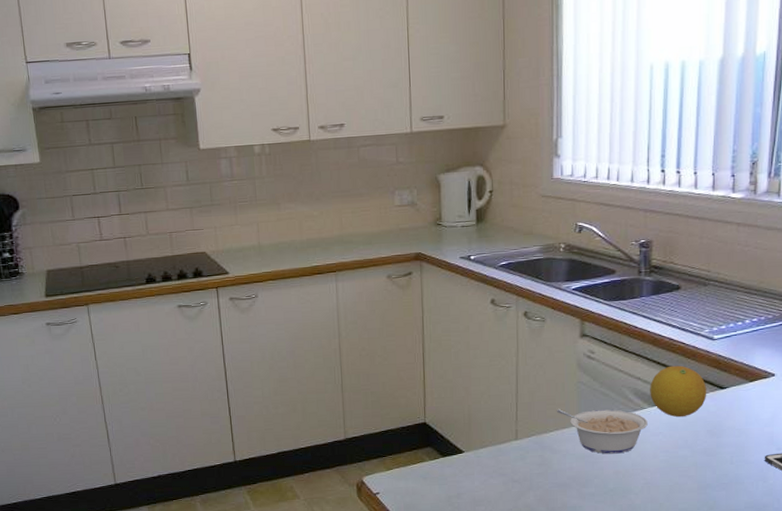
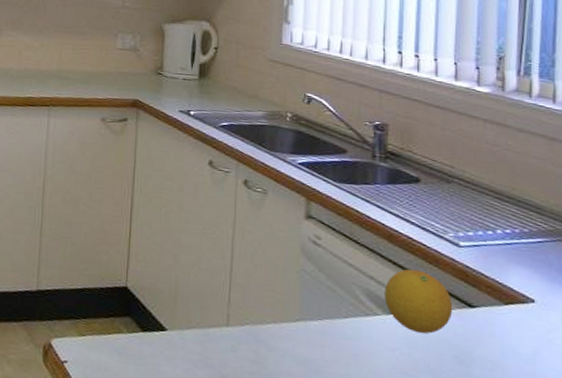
legume: present [556,409,648,454] -> none [275,298,382,366]

